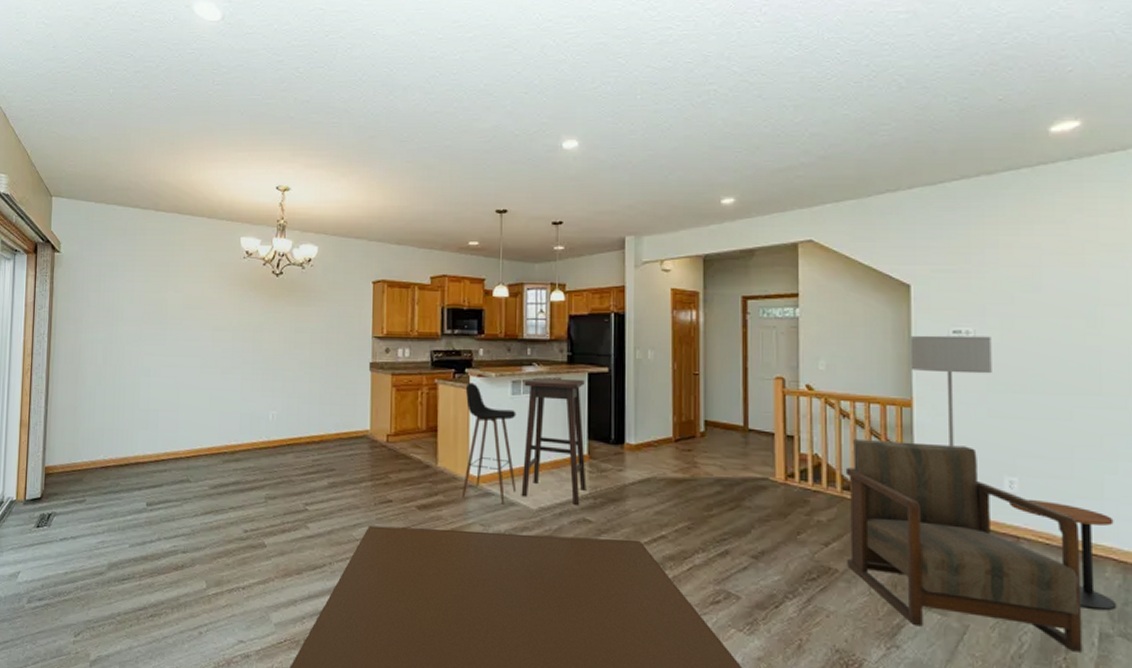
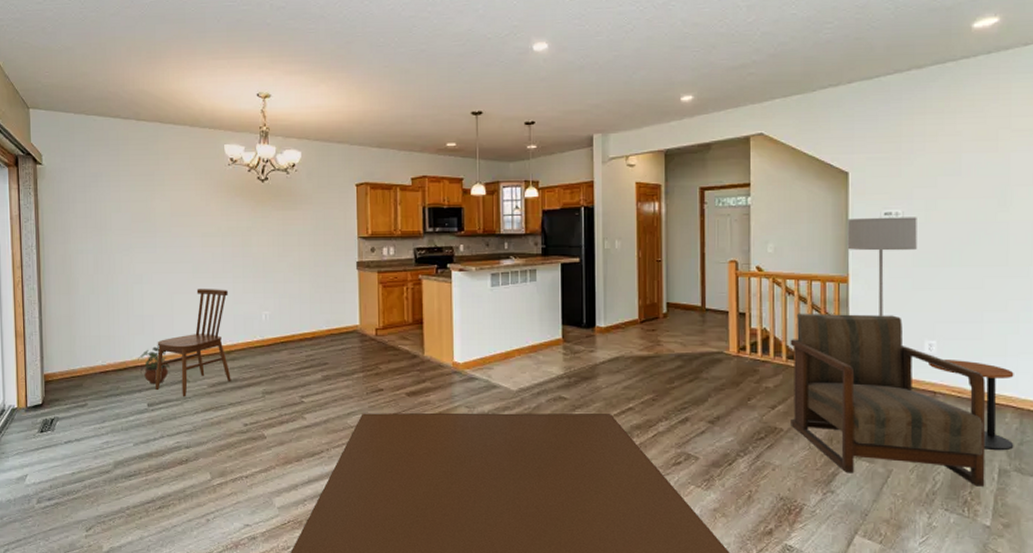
potted plant: none [140,442,172,483] -> present [138,345,170,385]
dining chair: none [156,383,236,498] -> present [155,288,231,397]
bar stool: present [461,382,517,505] -> none [447,277,498,388]
bar stool: present [521,377,587,505] -> none [502,269,561,384]

